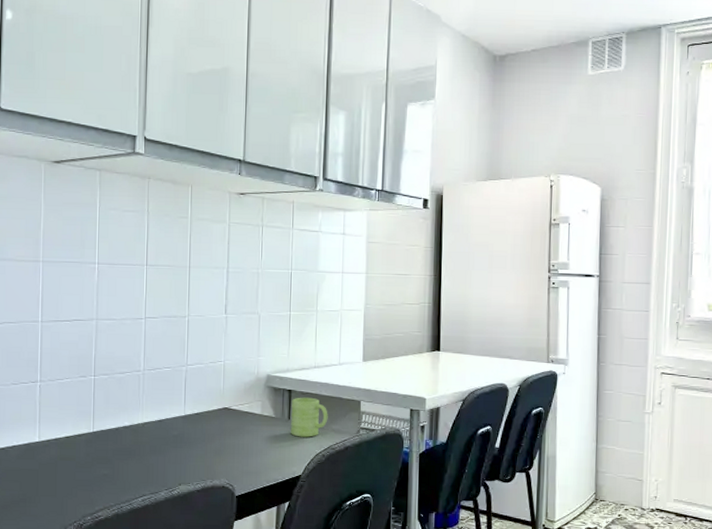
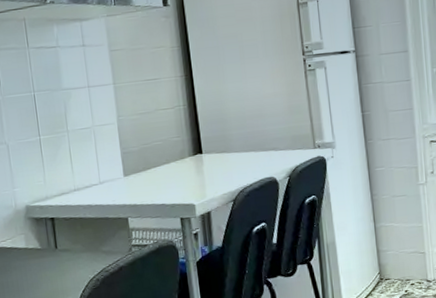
mug: present [291,397,328,437] -> none [56,222,97,265]

